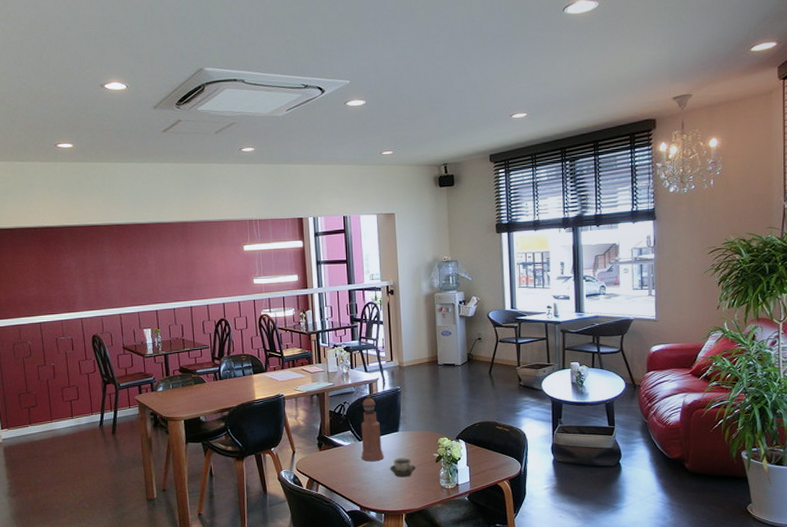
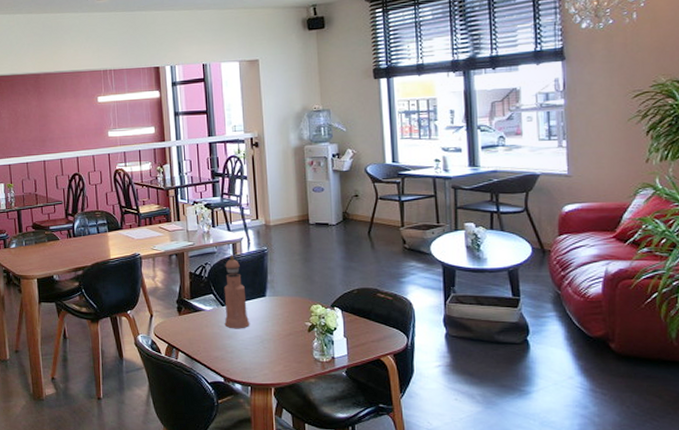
cup: present [389,458,416,478] -> none [256,326,286,347]

